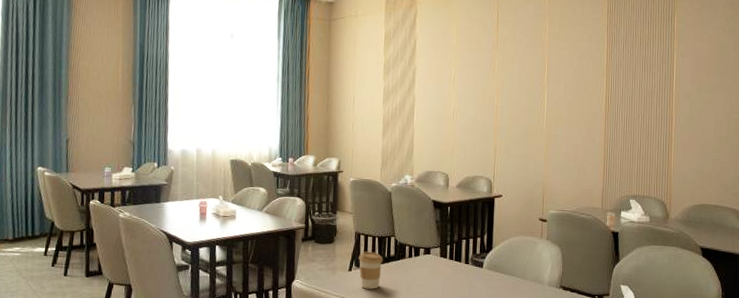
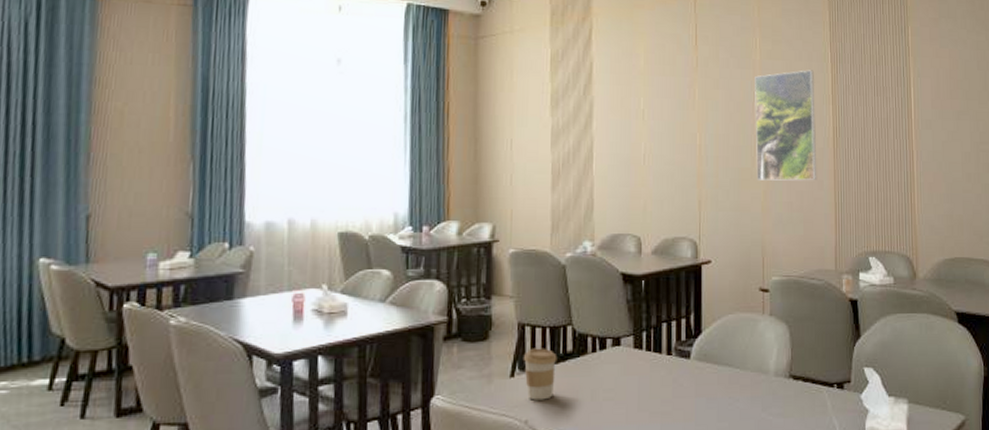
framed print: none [541,49,592,137] -> present [755,70,817,181]

